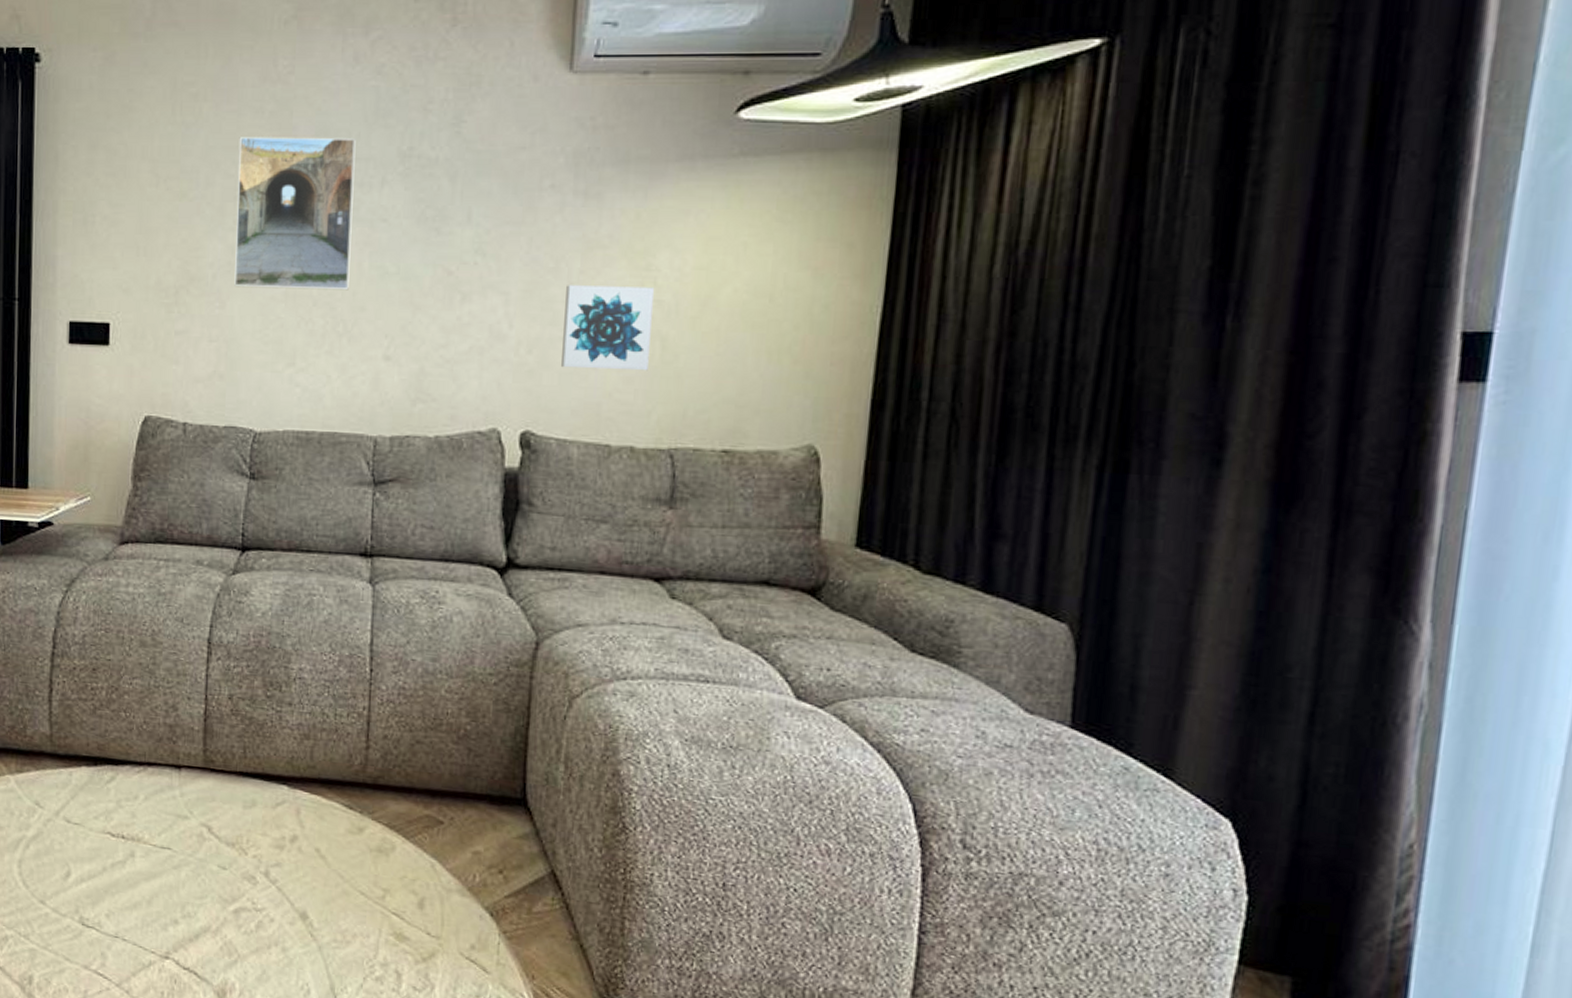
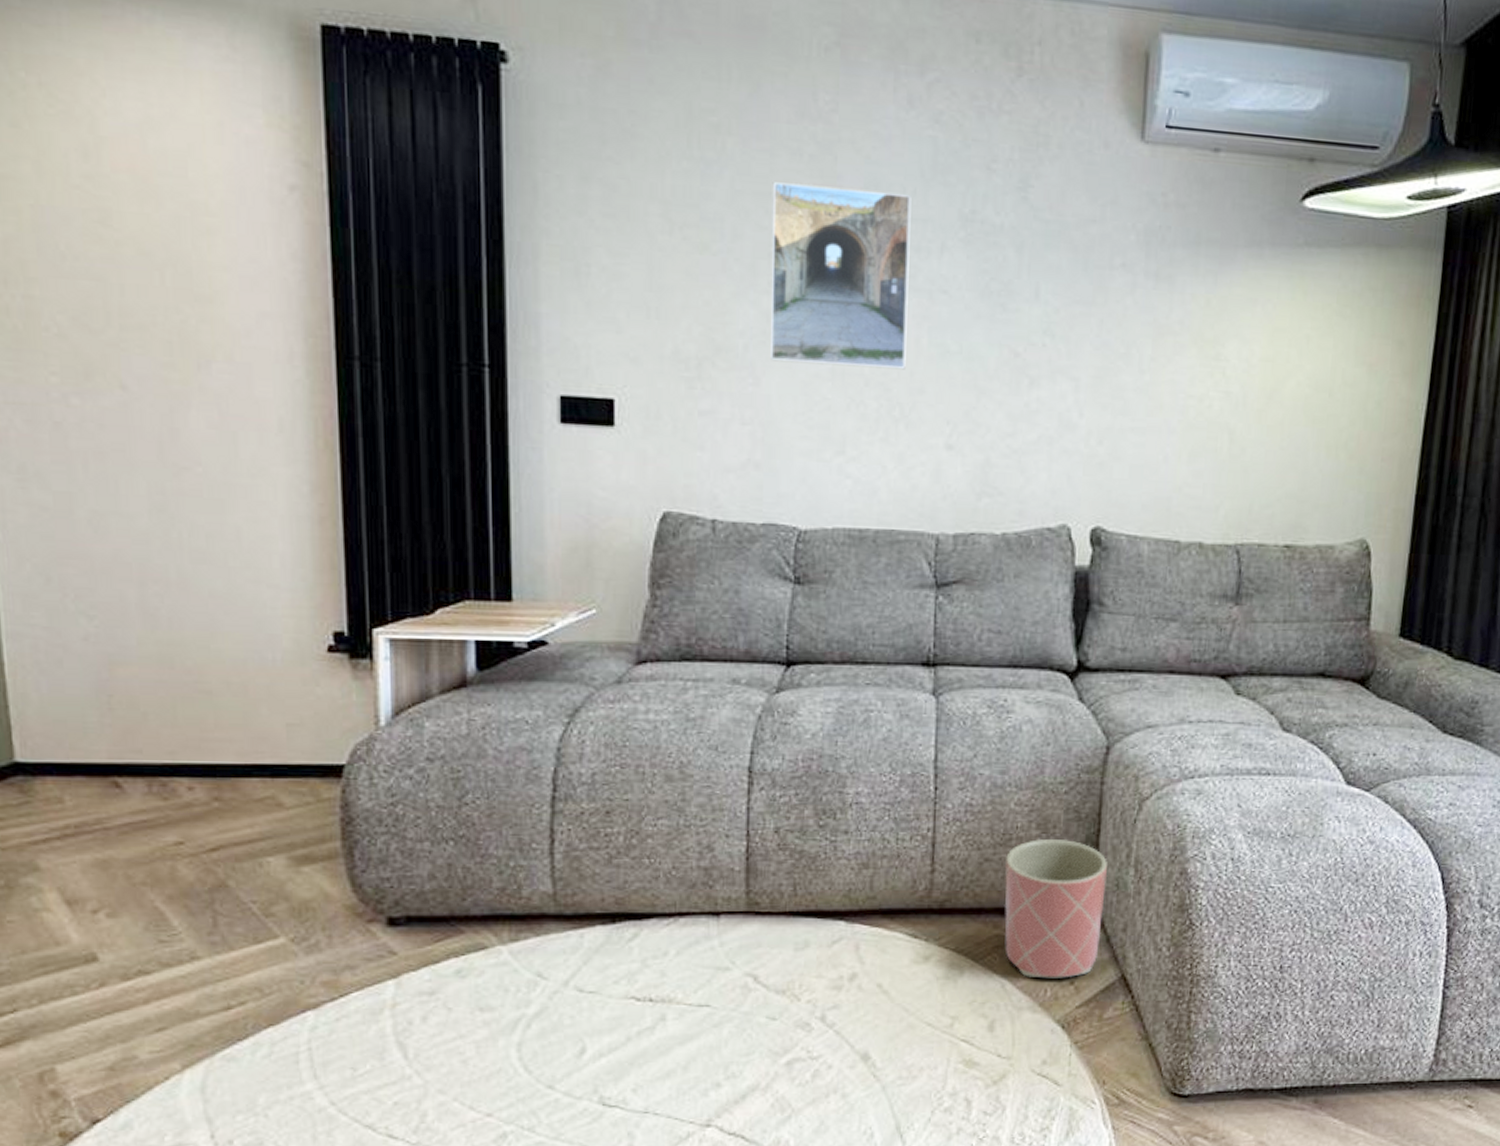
planter: none [435,727,537,866] -> present [1004,839,1108,979]
wall art: present [561,285,655,371] -> none [1132,372,1224,465]

